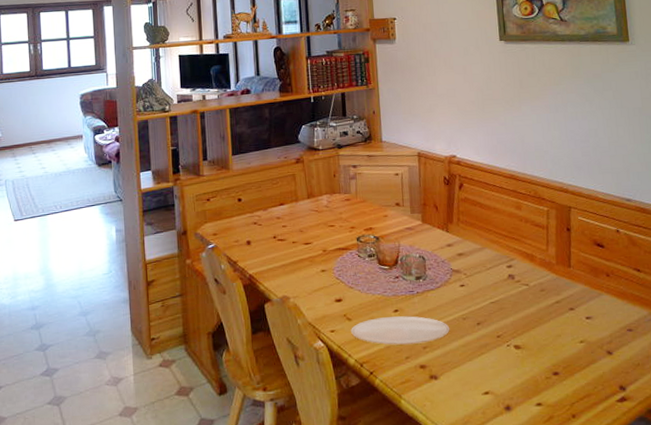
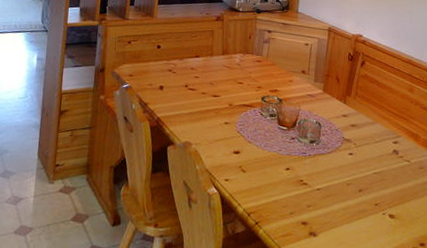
plate: present [351,316,450,345] -> none [244,173,334,202]

